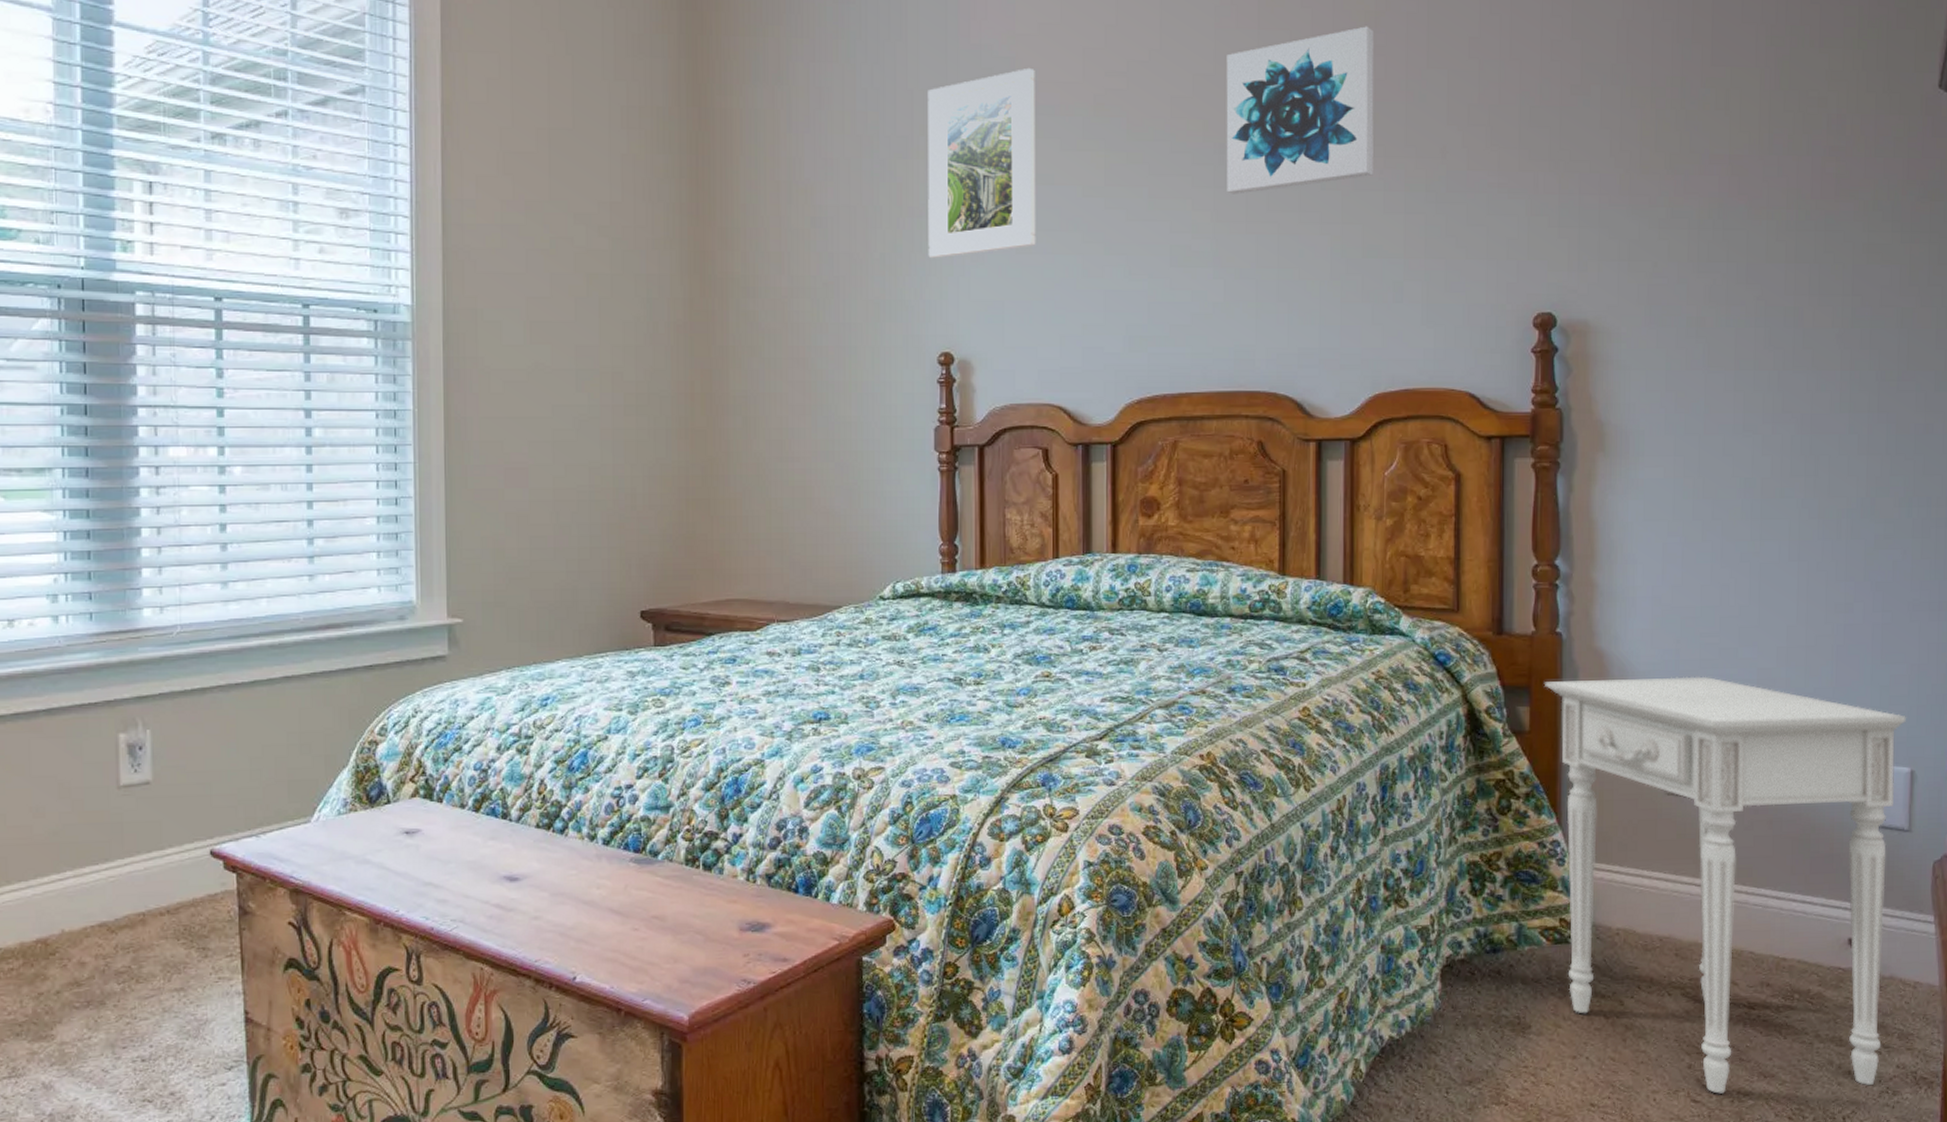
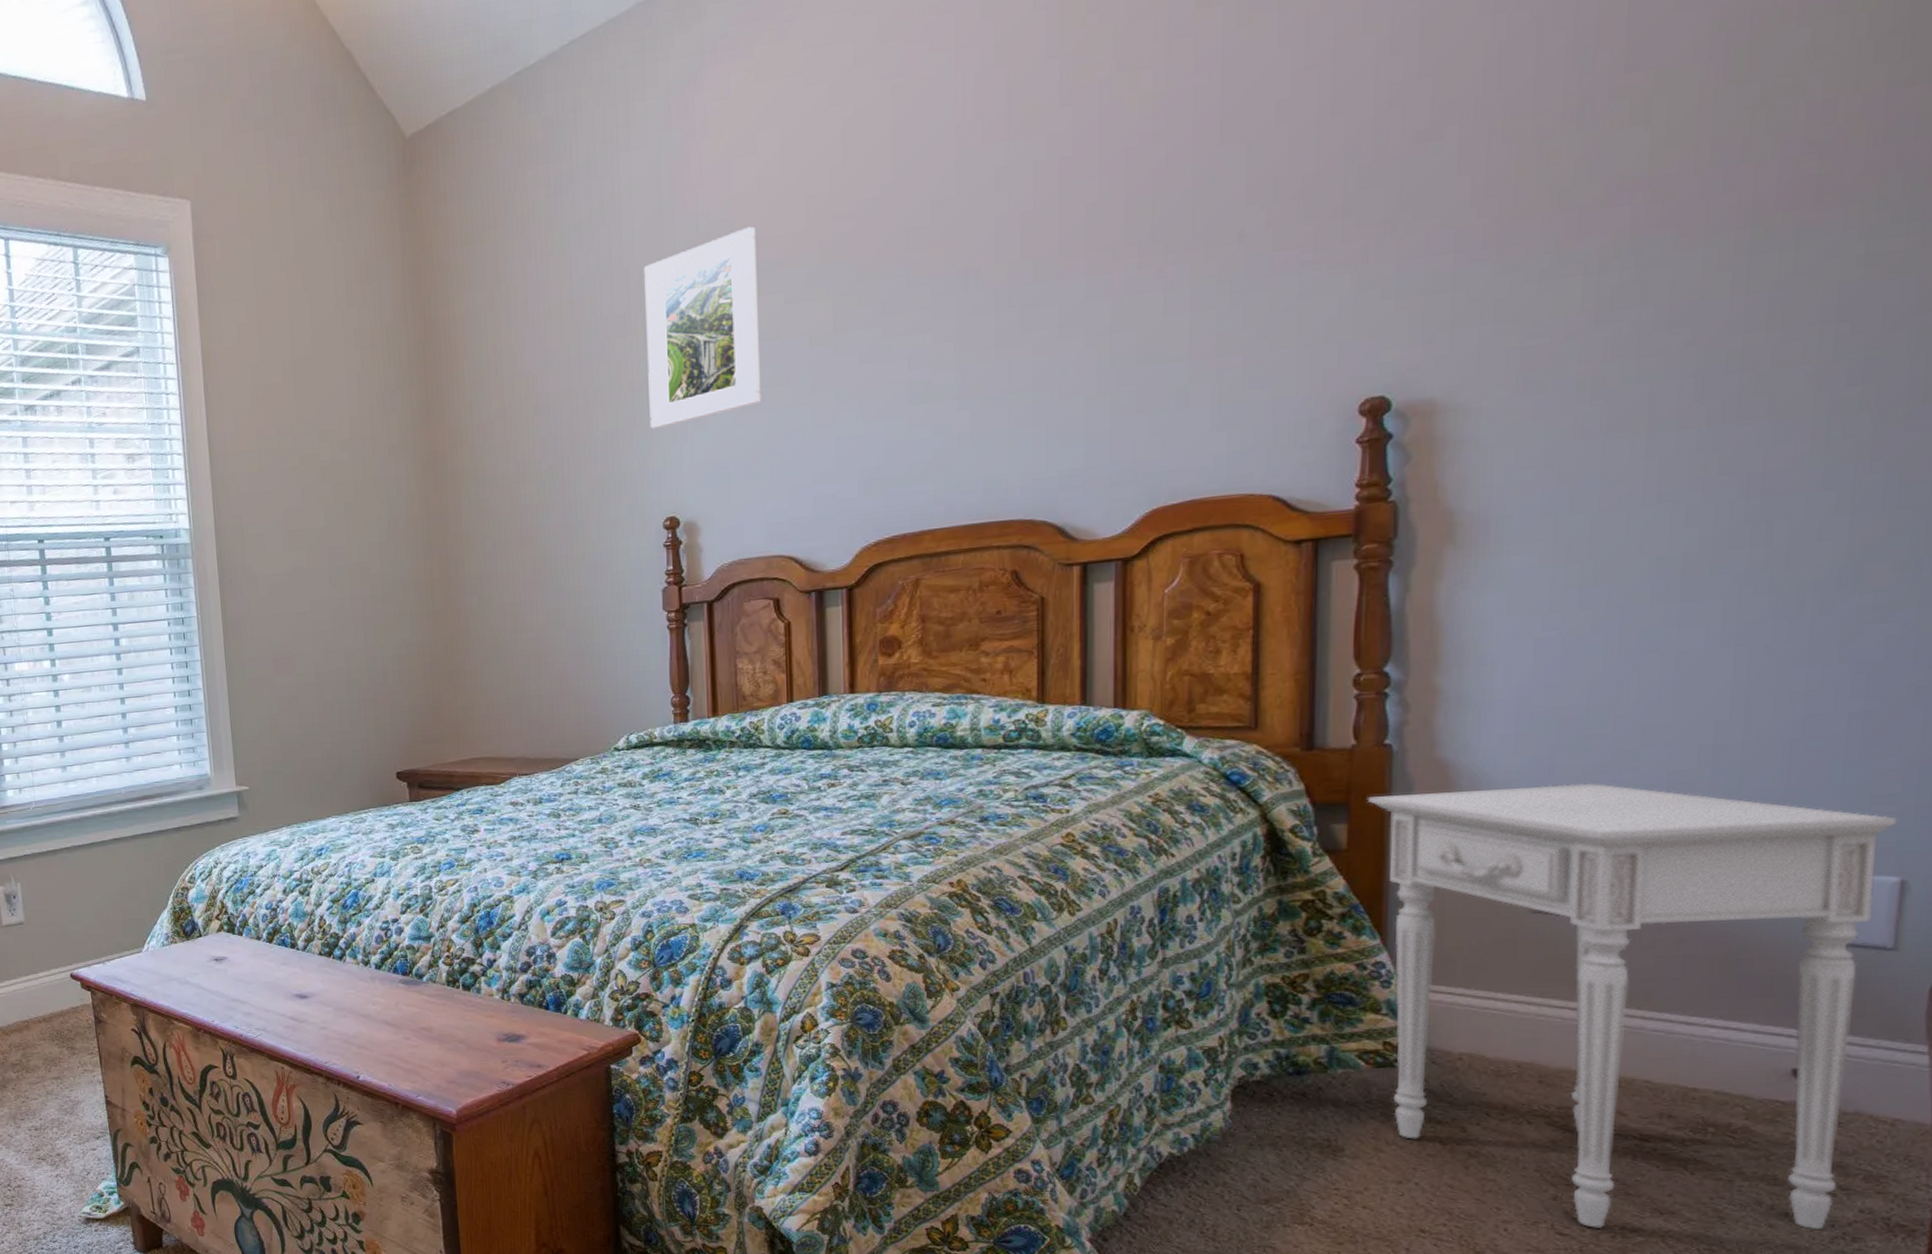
wall art: present [1226,26,1374,195] -> none [970,112,1152,321]

